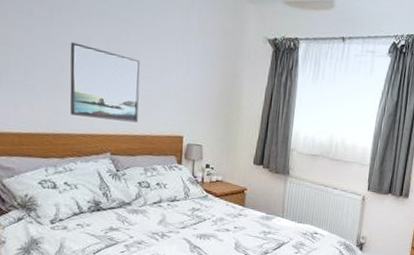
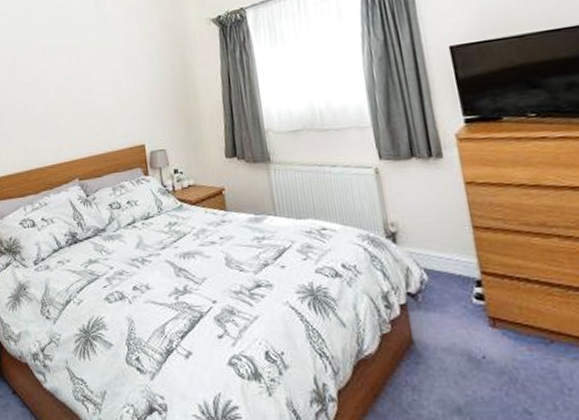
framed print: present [70,42,141,123] -> none [31,79,100,149]

